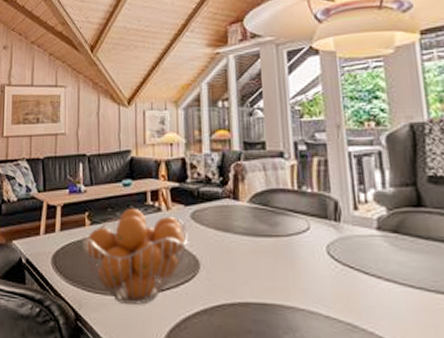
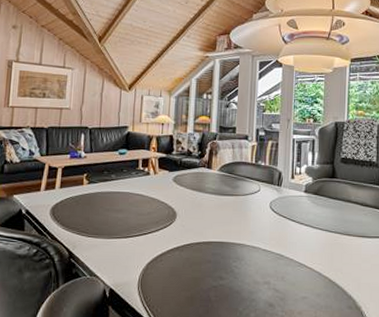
fruit basket: present [82,207,188,305] -> none [79,171,170,245]

